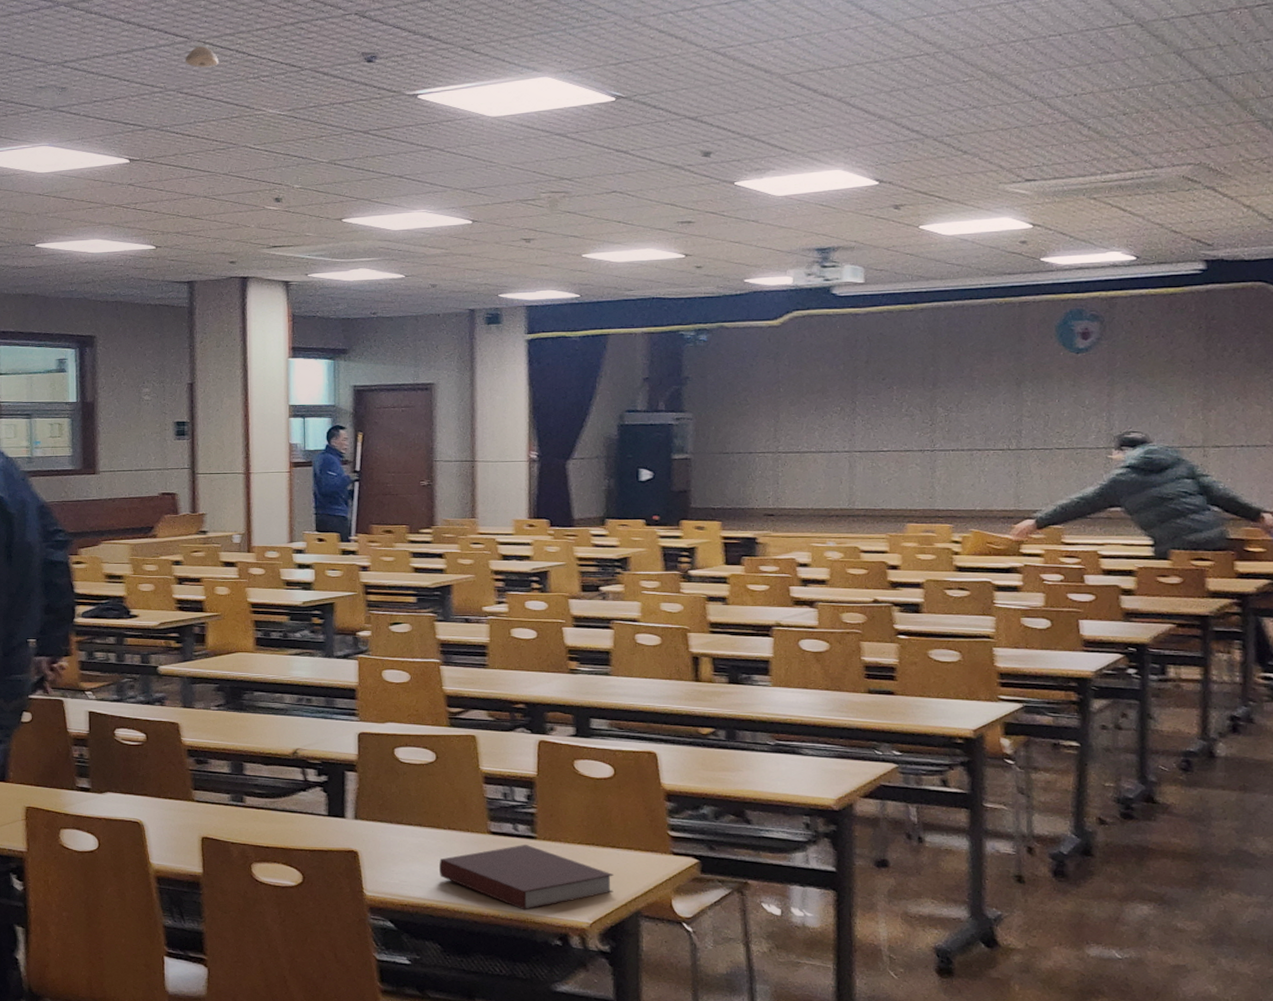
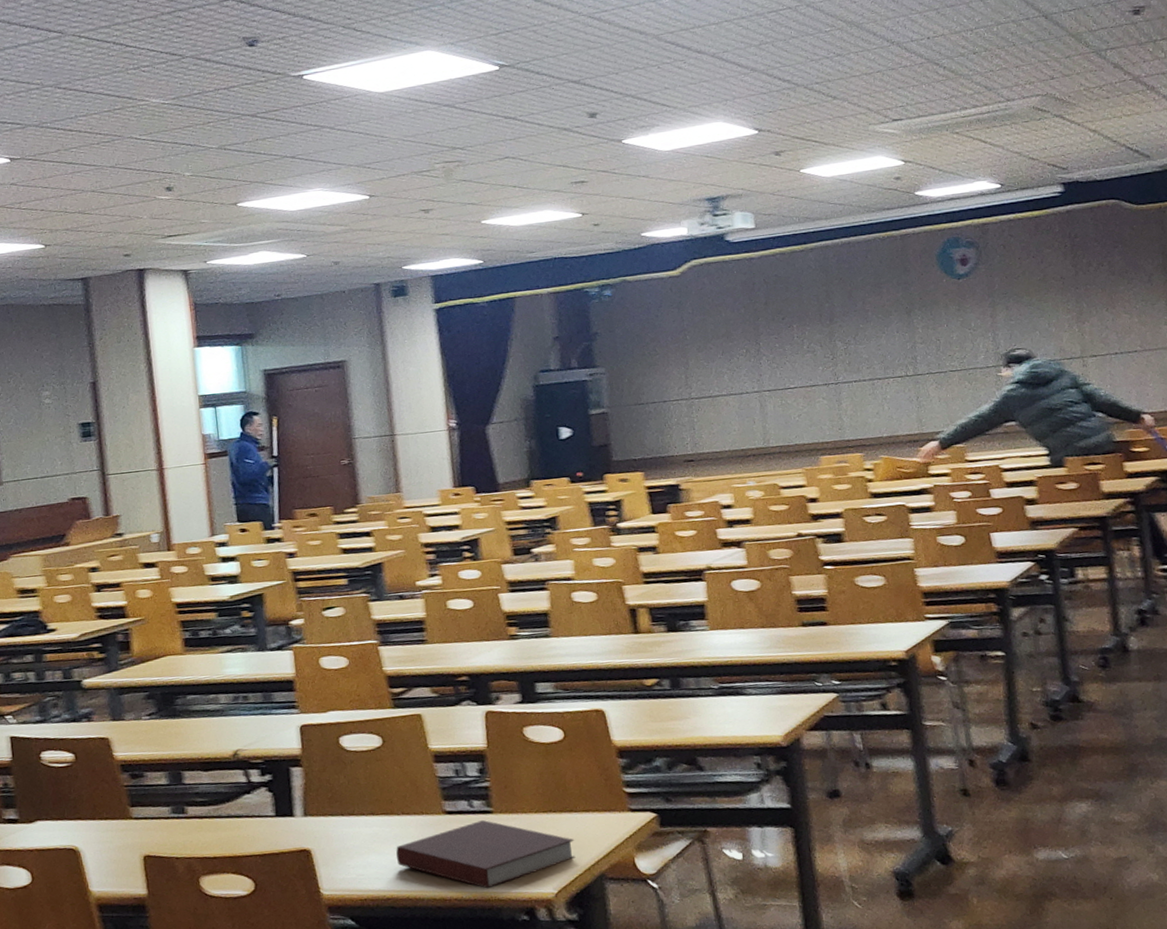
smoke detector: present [185,46,220,68] -> none [60,40,97,62]

